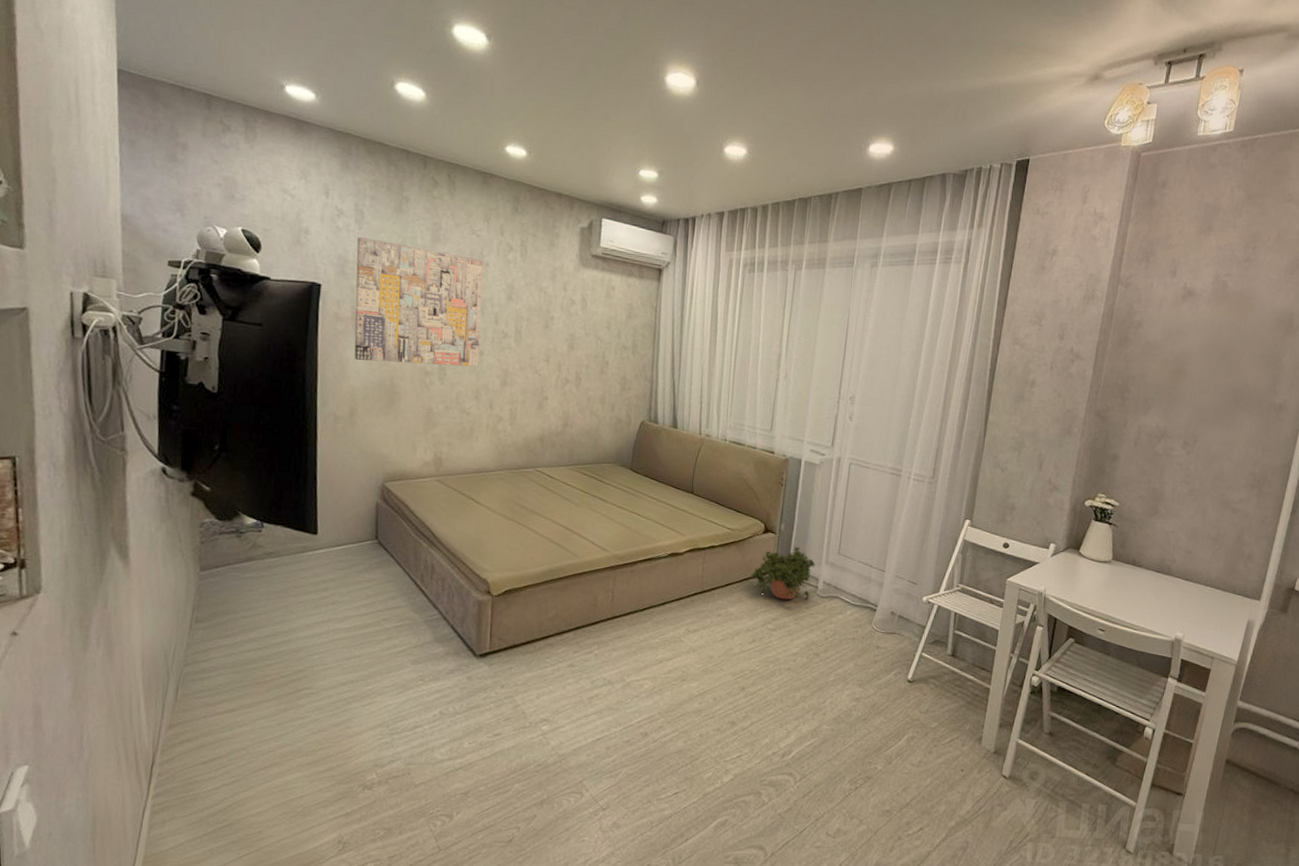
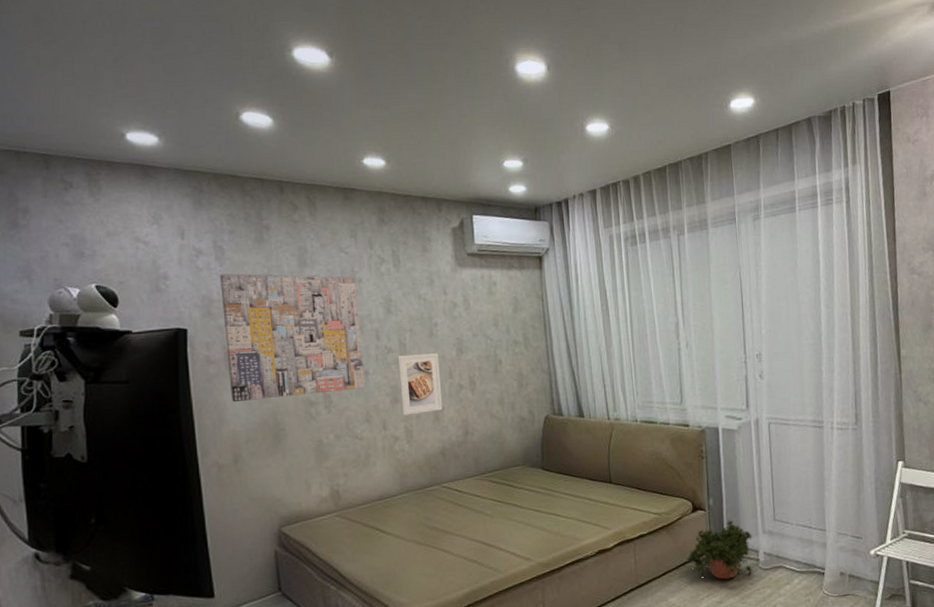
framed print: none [508,342,551,400] -> present [397,353,443,416]

